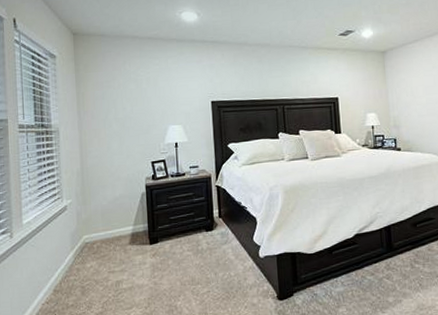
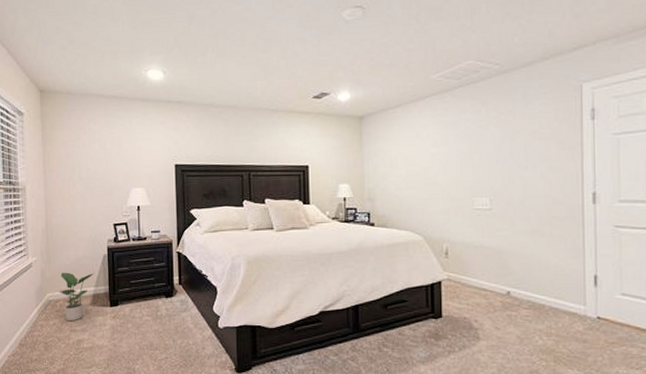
potted plant: none [96,212,132,263] -> present [59,272,94,322]

